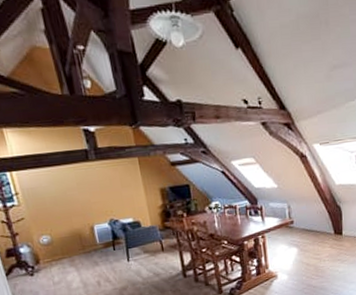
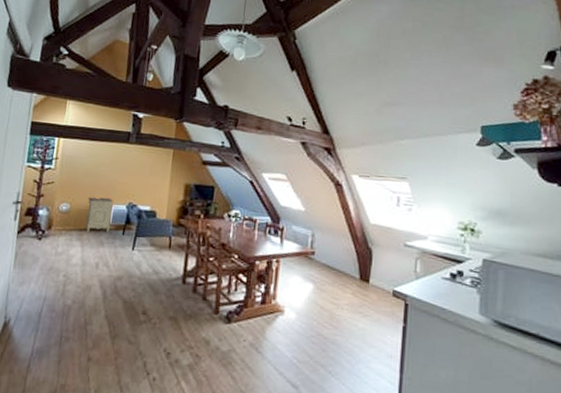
nightstand: none [66,219,99,257] -> present [85,197,114,232]

